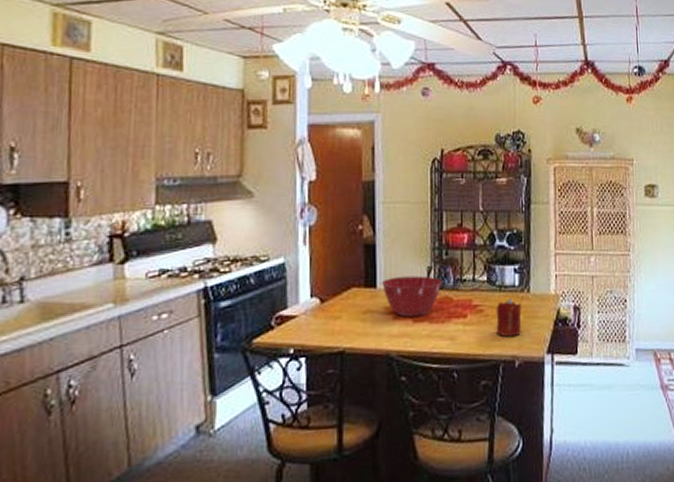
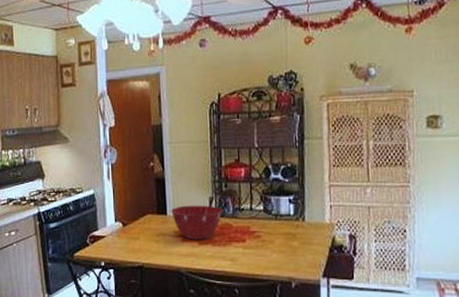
candle: present [496,297,522,337] -> none [272,225,297,261]

